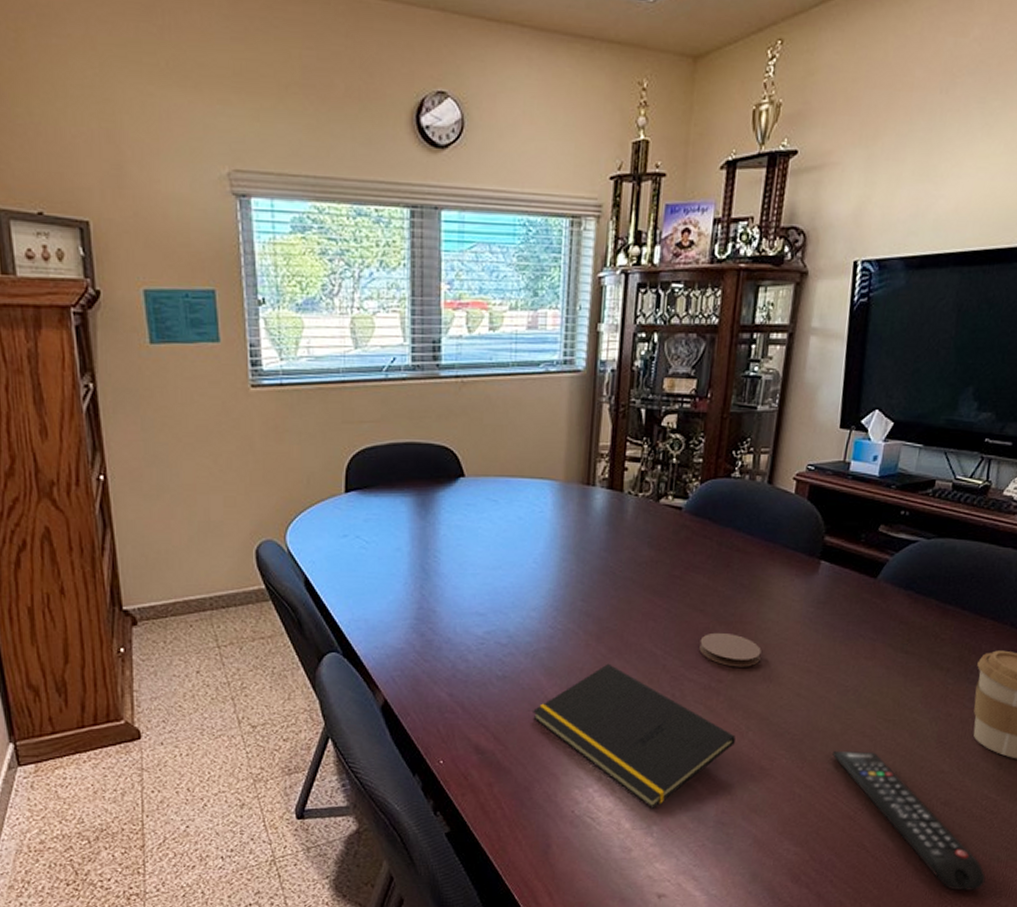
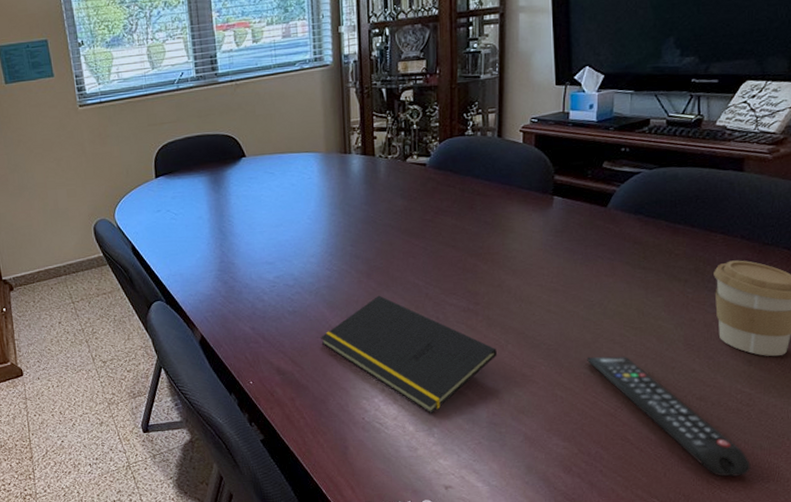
coaster: present [699,632,761,667] -> none [455,263,510,291]

